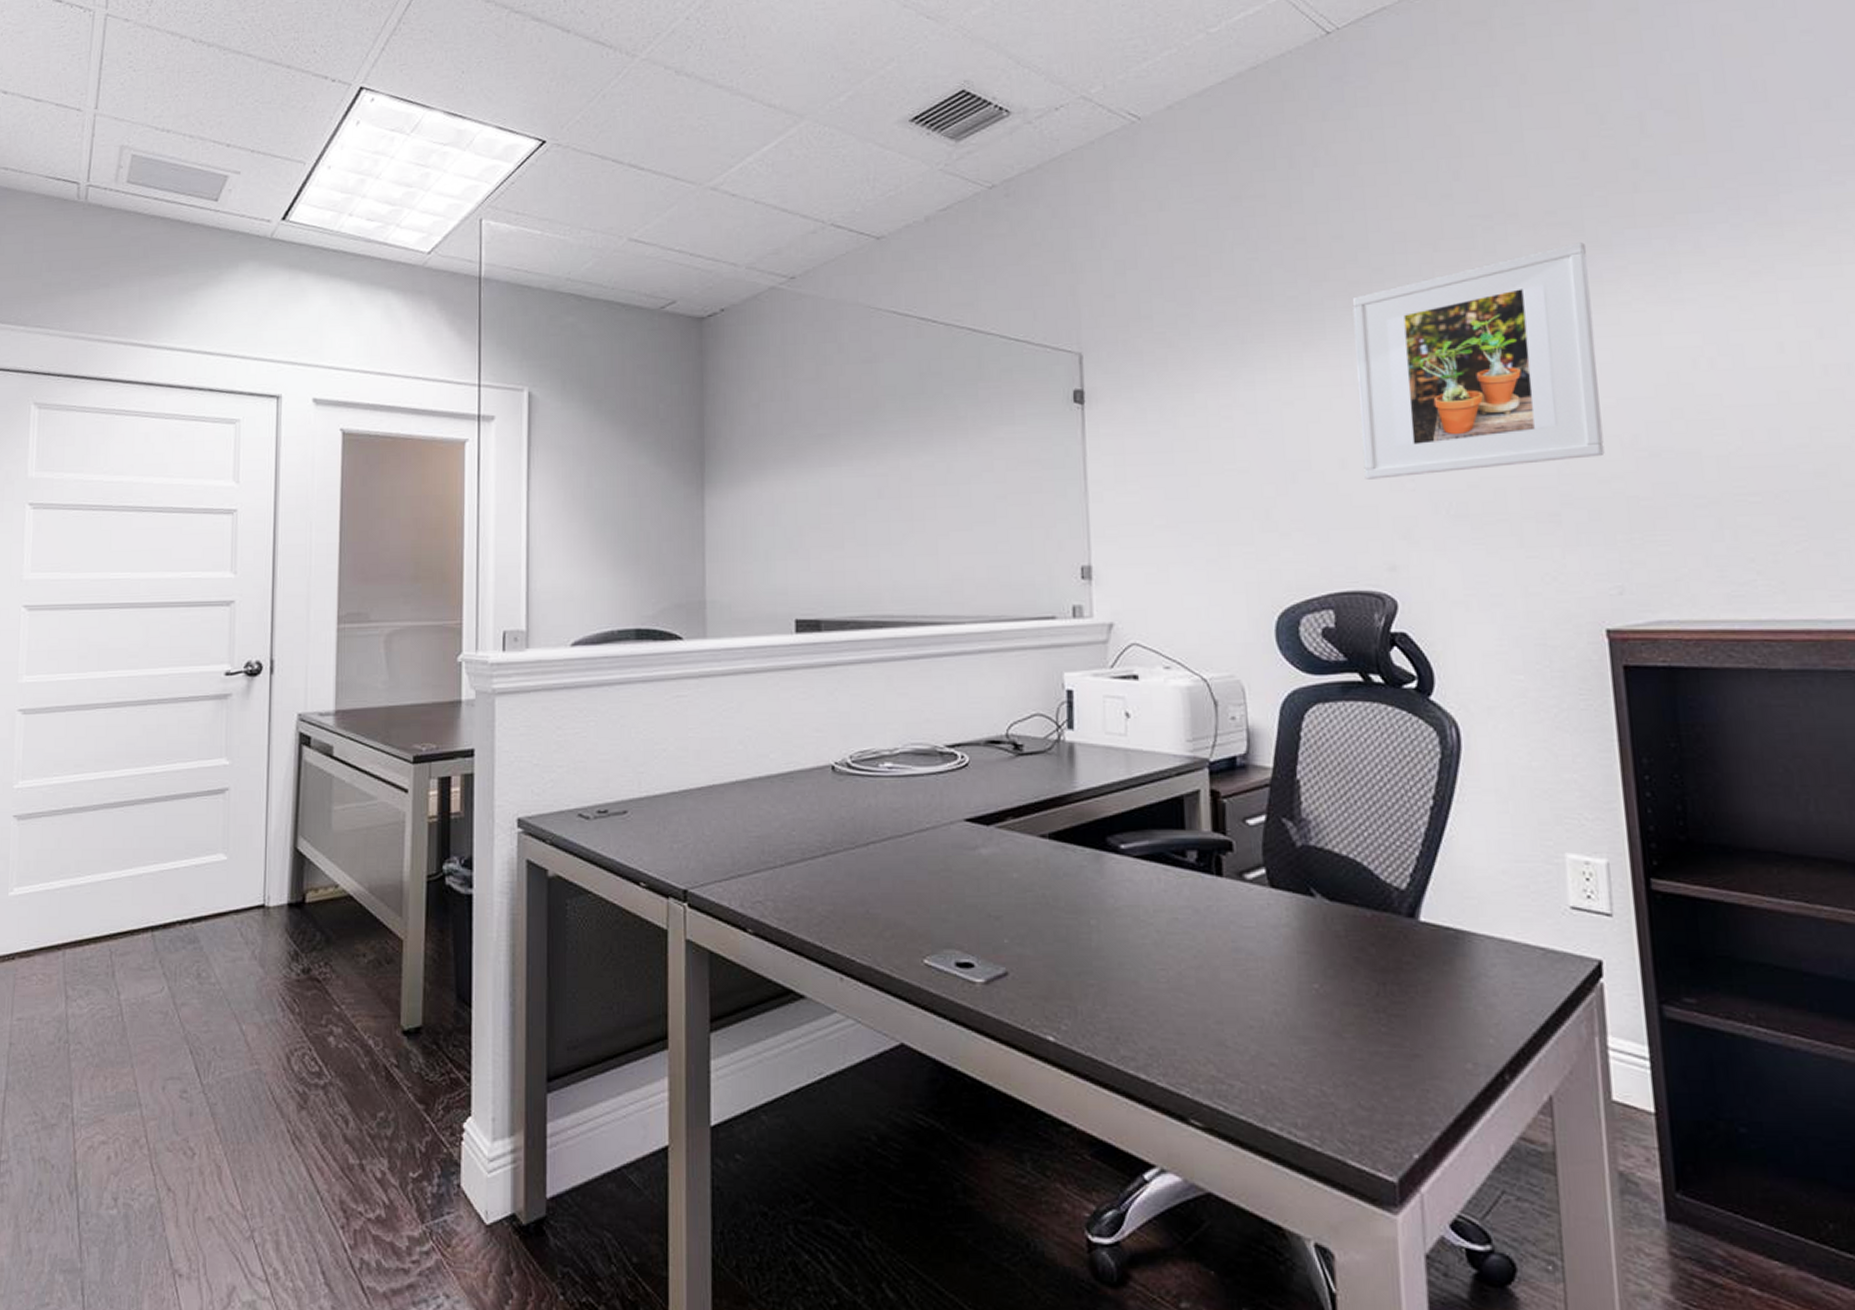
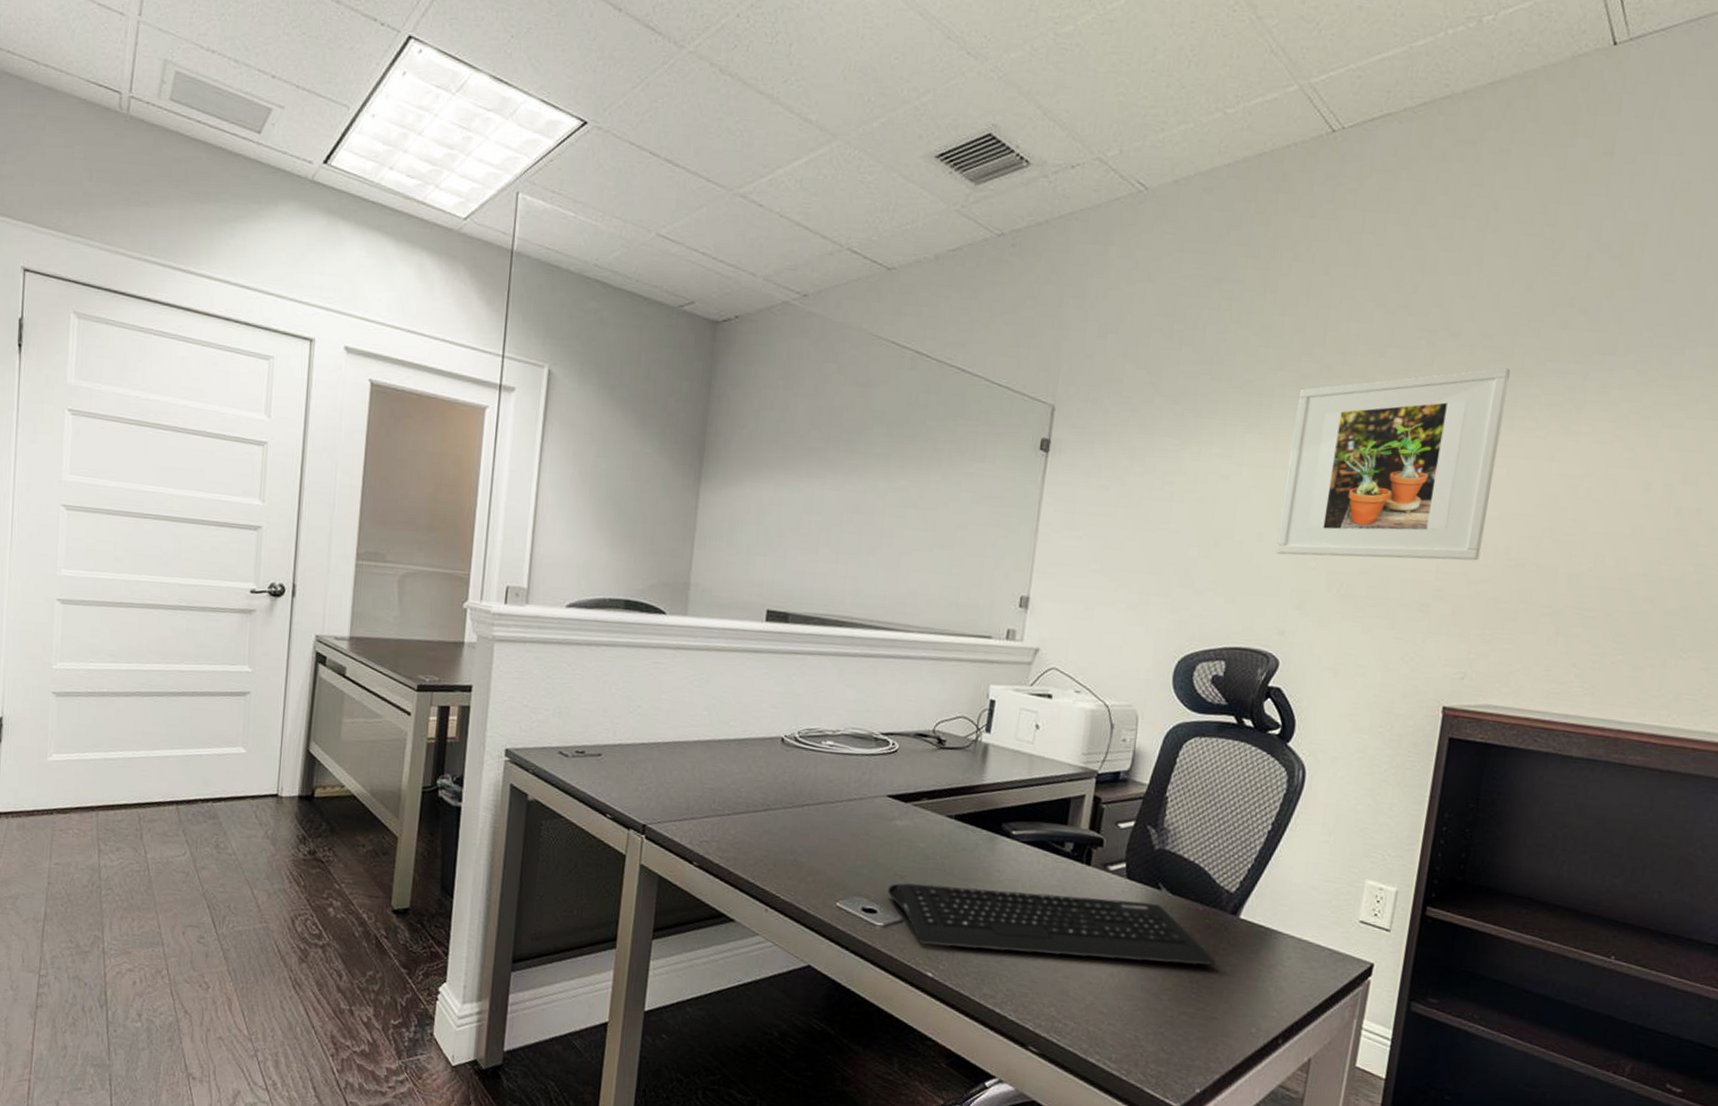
keyboard: none [982,914,1401,1001] -> present [887,882,1215,966]

